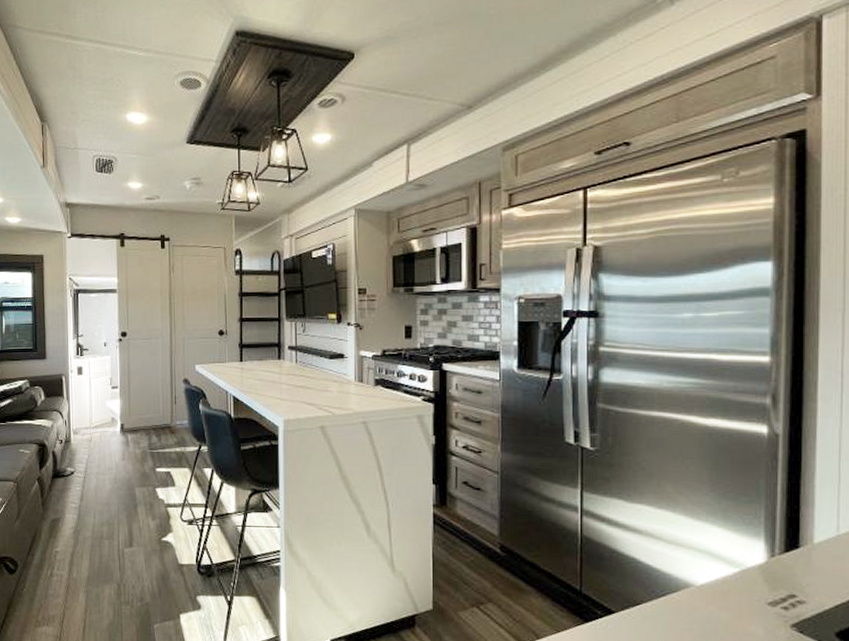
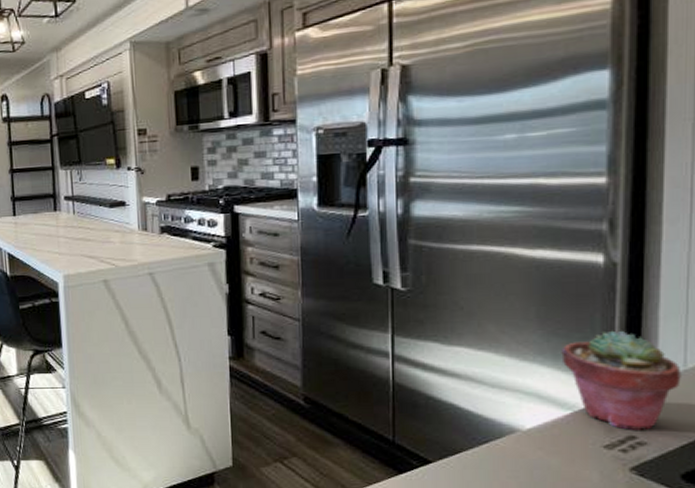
potted succulent: none [730,495,835,590] -> present [561,330,681,430]

